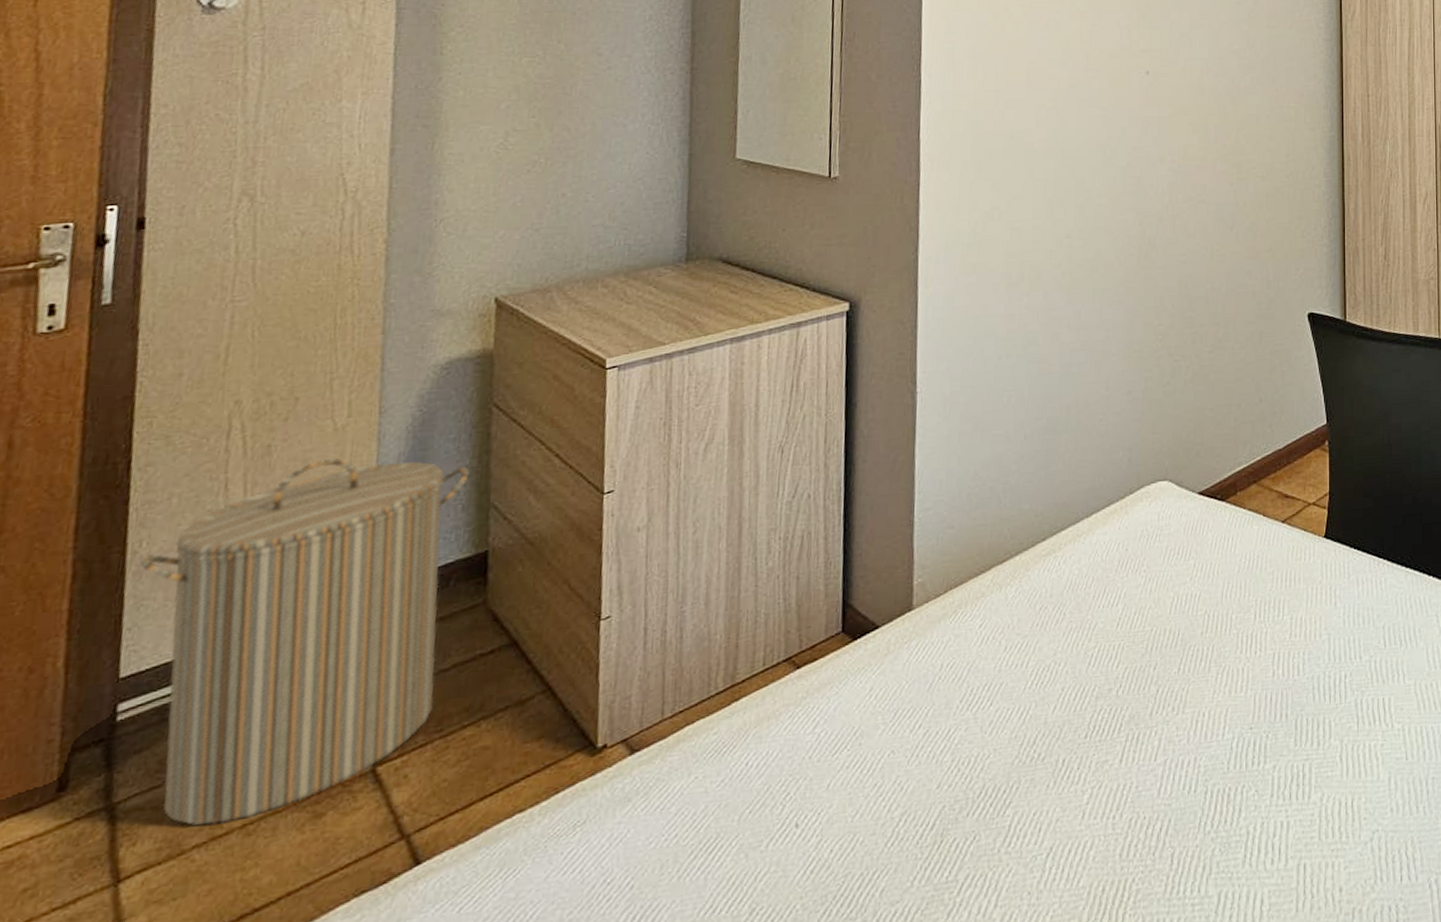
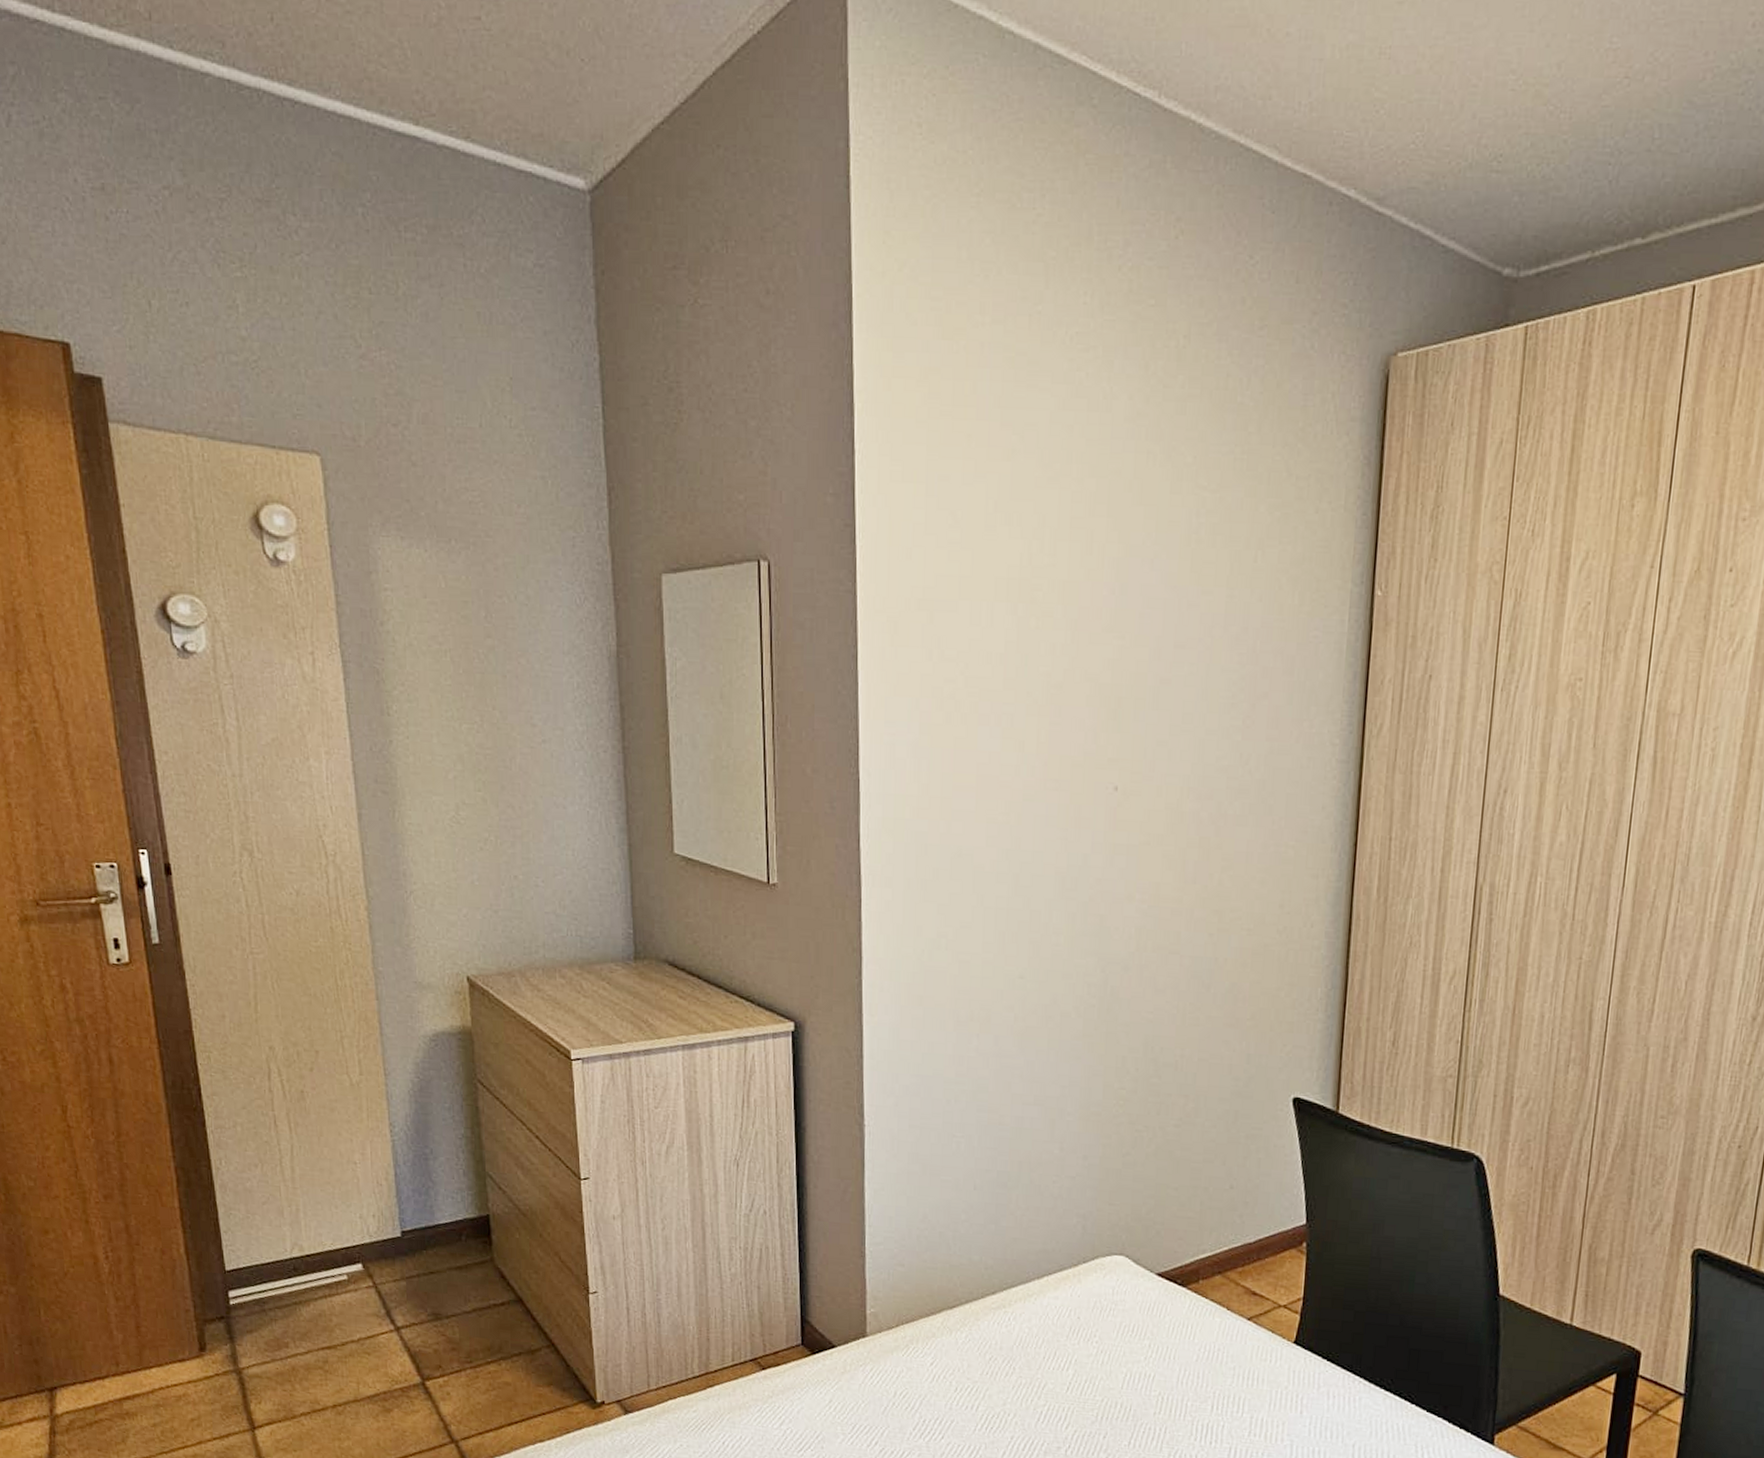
laundry hamper: present [139,459,470,825] -> none [223,1110,465,1401]

